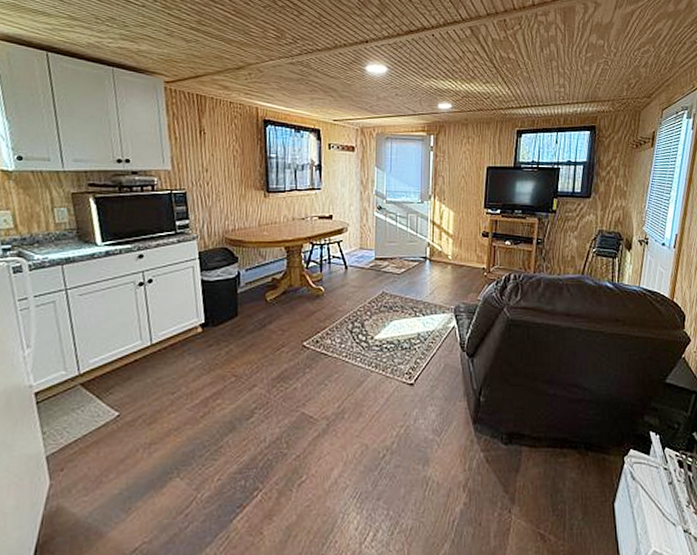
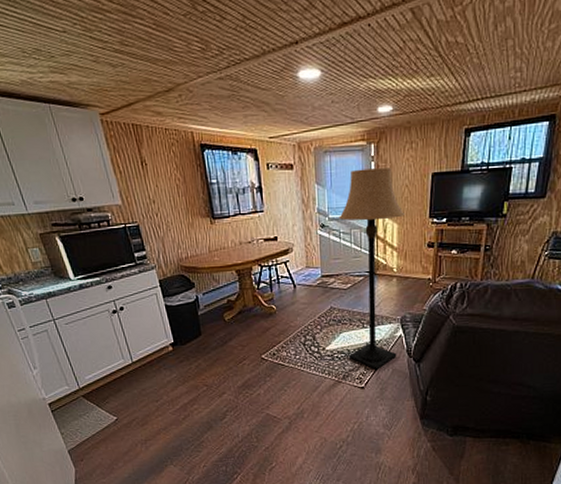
lamp: none [396,157,462,364] -> present [339,168,406,370]

